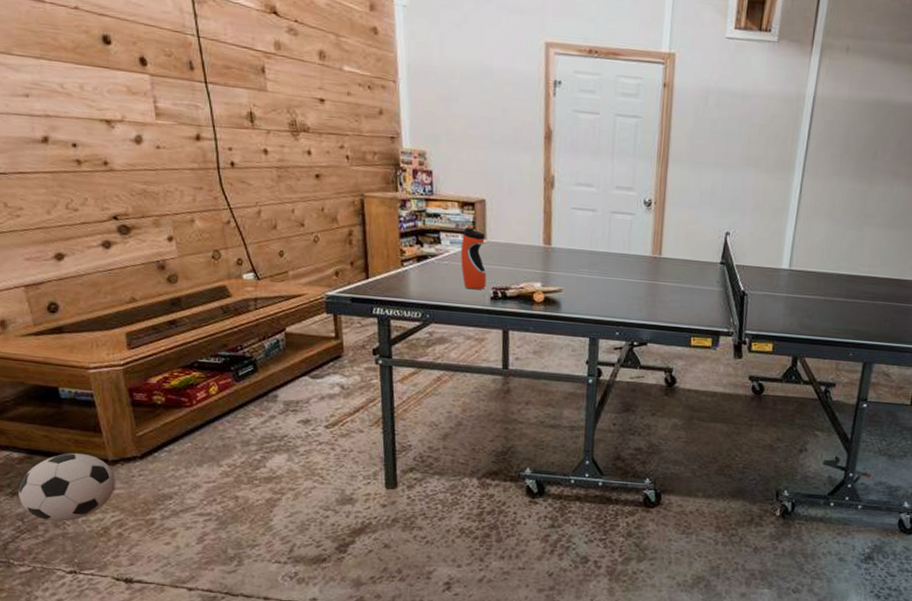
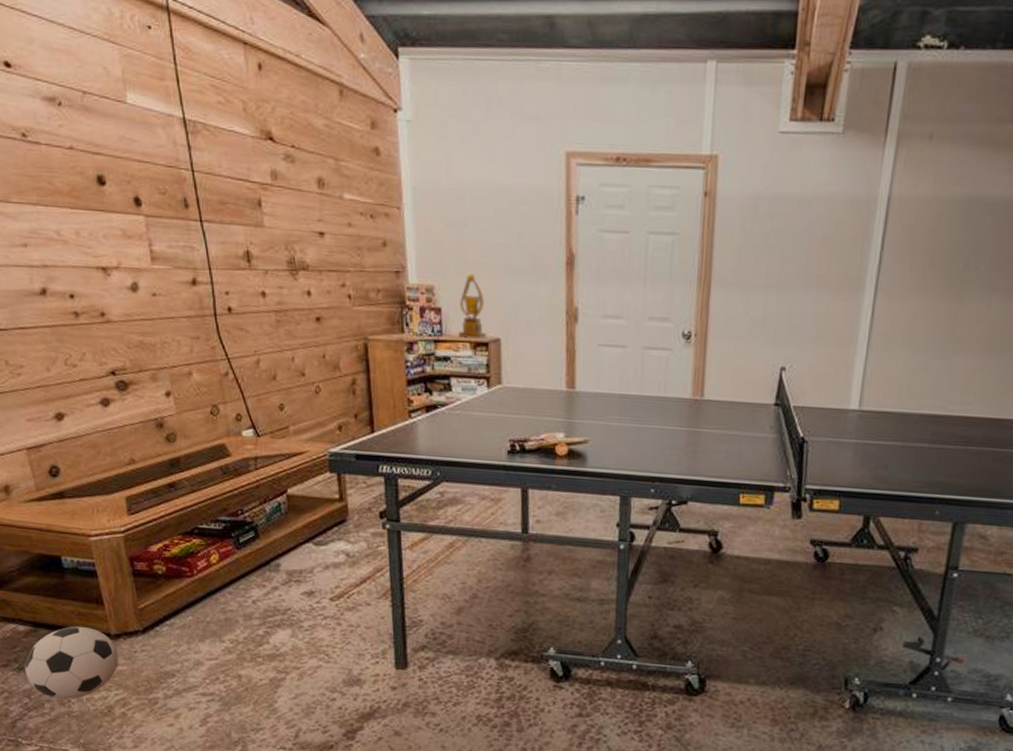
award: none [448,142,474,200] -> present [459,273,487,339]
water bottle: present [461,224,487,290] -> none [474,367,503,443]

